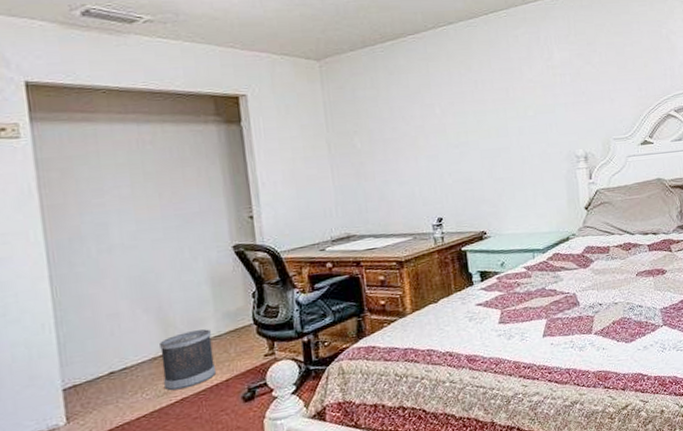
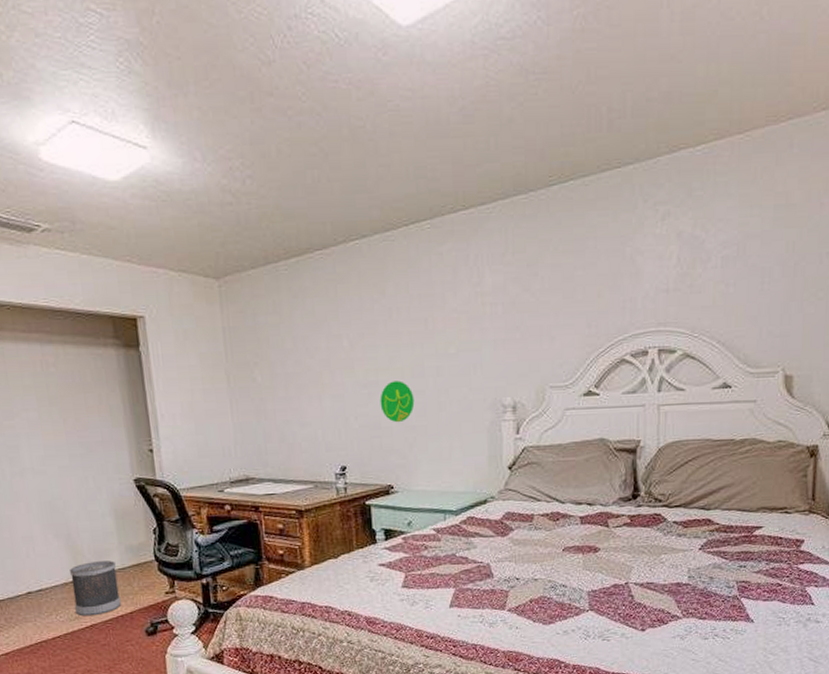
decorative plate: none [470,140,502,177] -> present [380,380,415,423]

